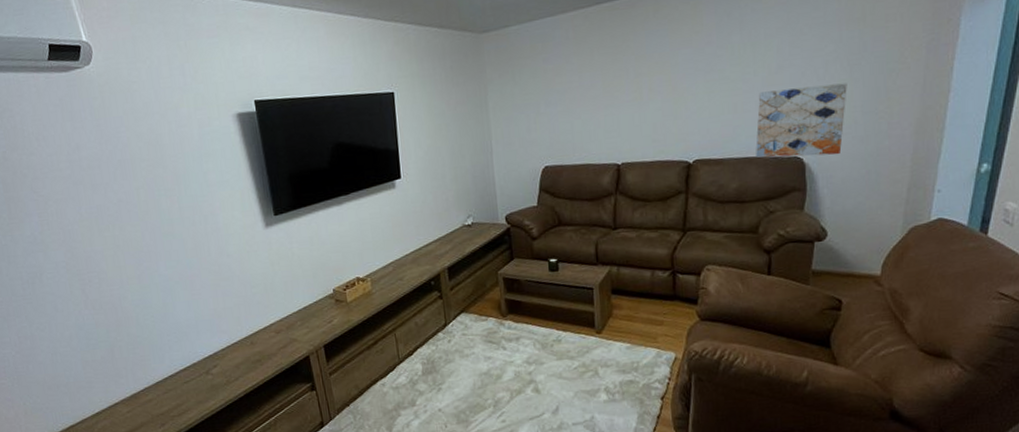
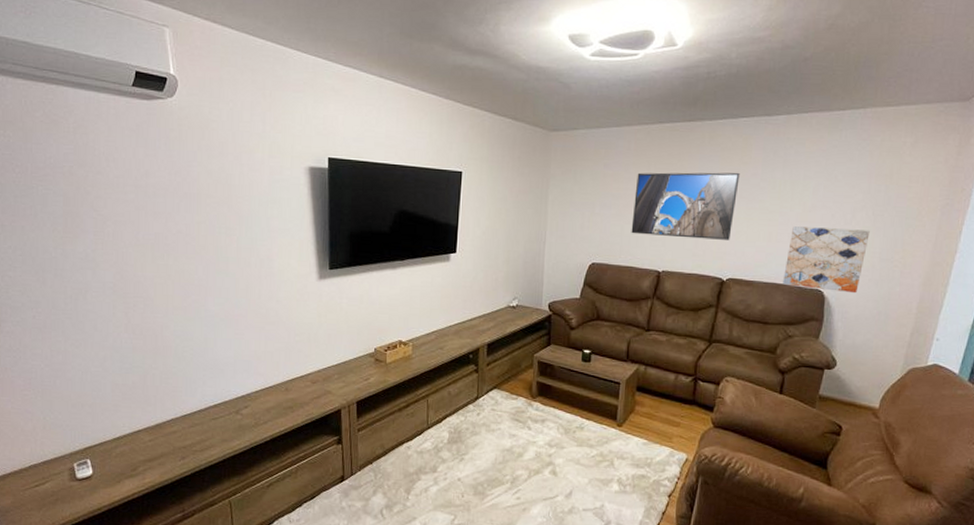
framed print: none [580,43,693,129] -> present [631,172,740,240]

